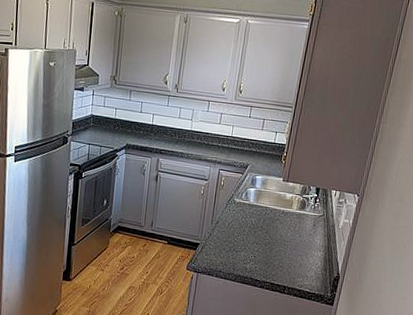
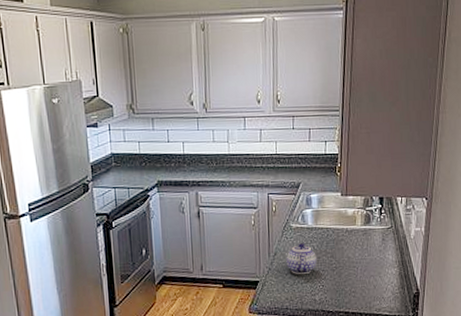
teapot: none [225,216,253,245] -> present [286,243,317,275]

